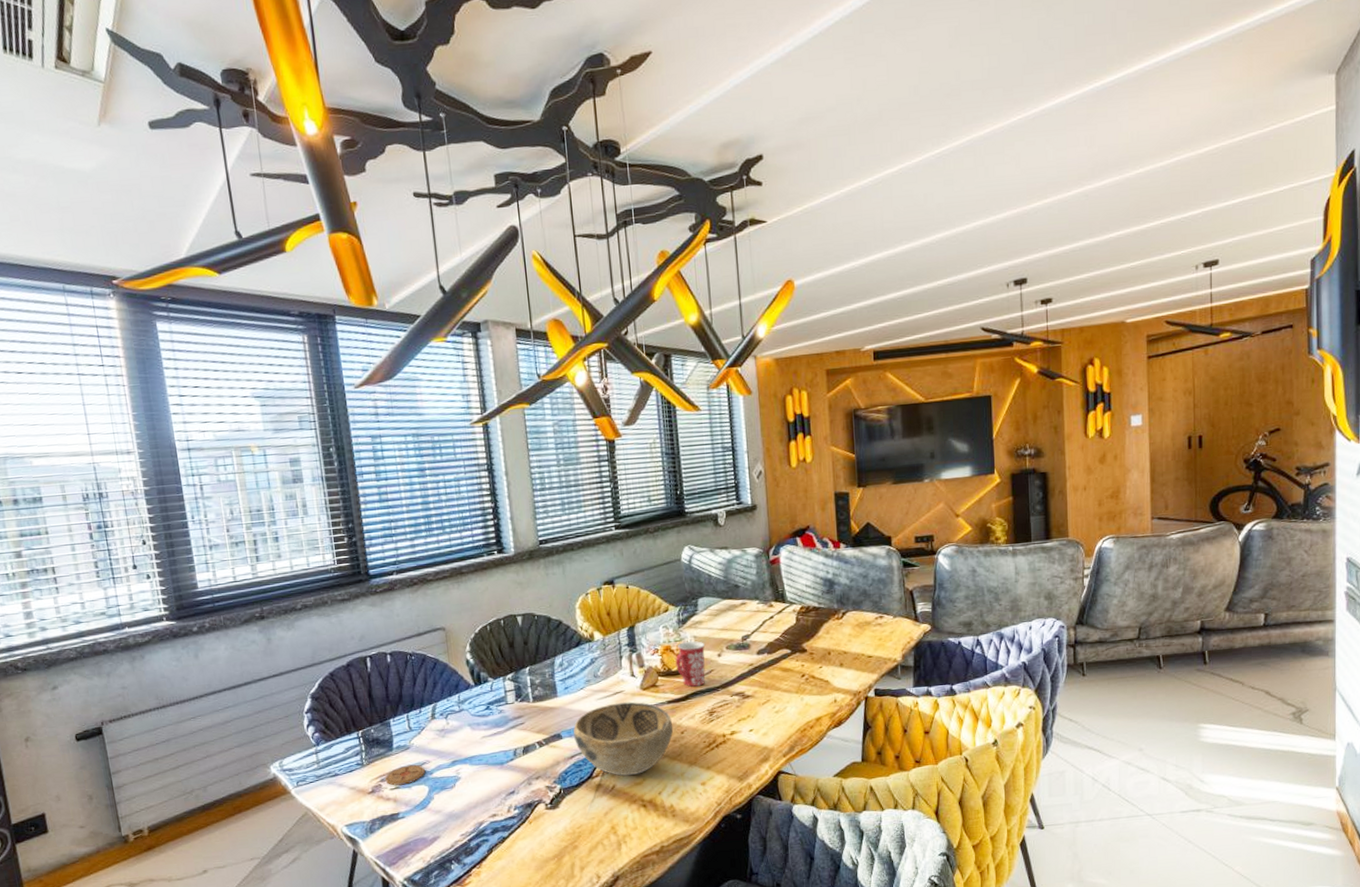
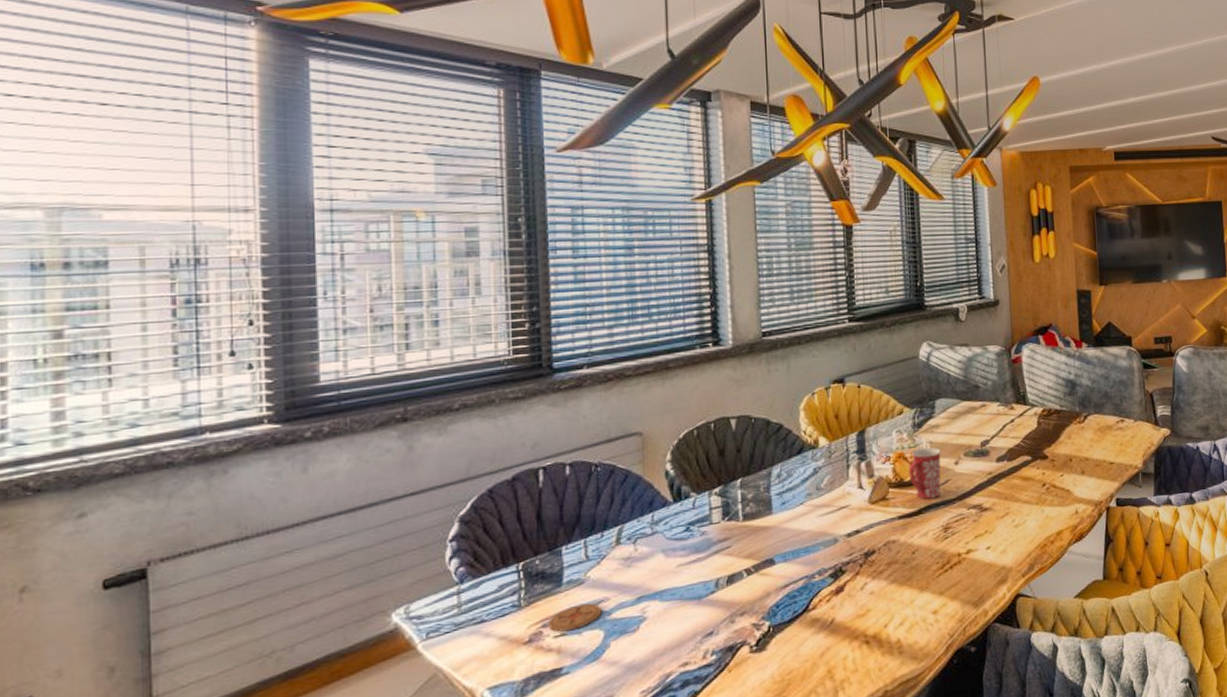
decorative bowl: present [573,701,674,776] -> none [788,518,904,607]

